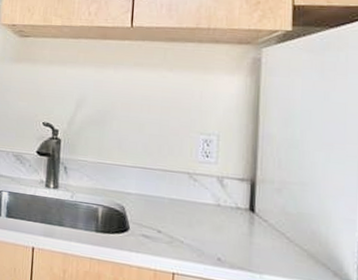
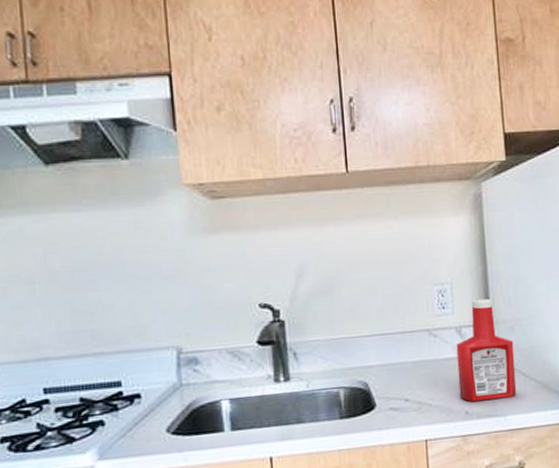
ketchup bottle: none [213,154,280,258] -> present [456,298,517,402]

